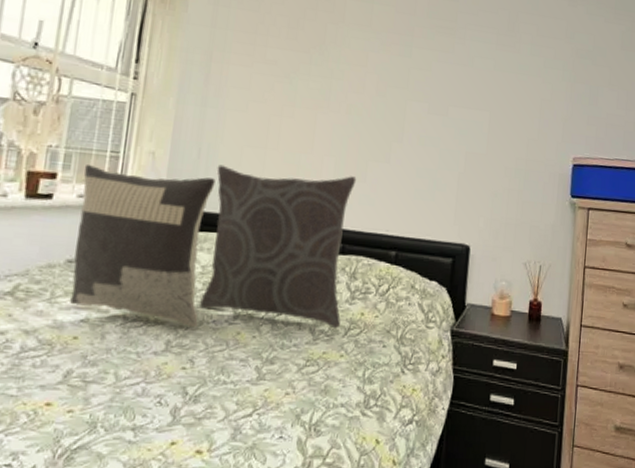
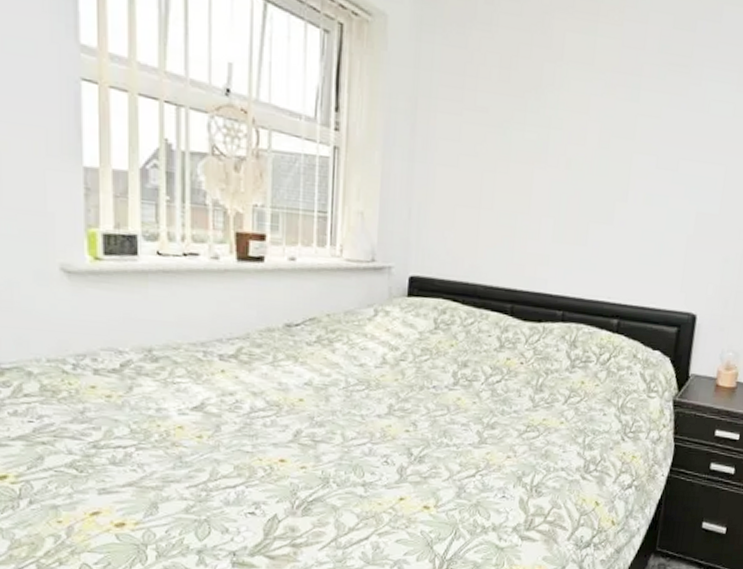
pillow: present [70,165,216,328] -> none [292,226,428,393]
pillow: present [200,164,357,329] -> none [419,226,577,397]

